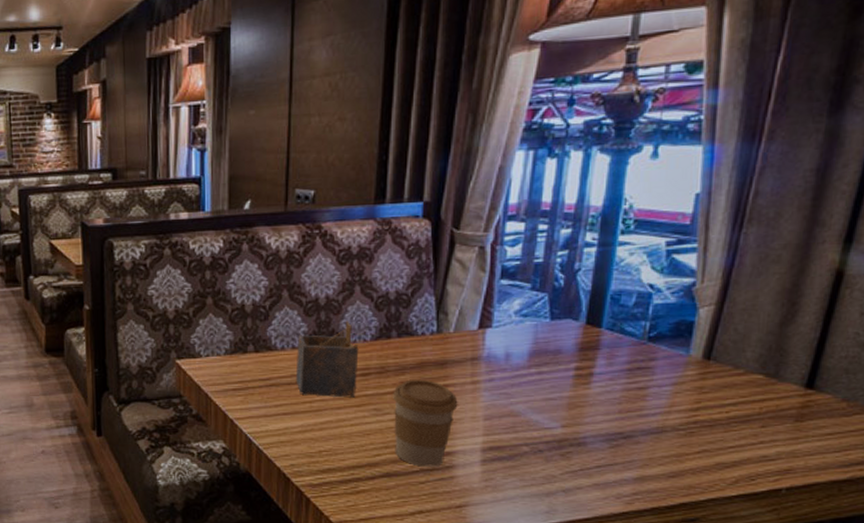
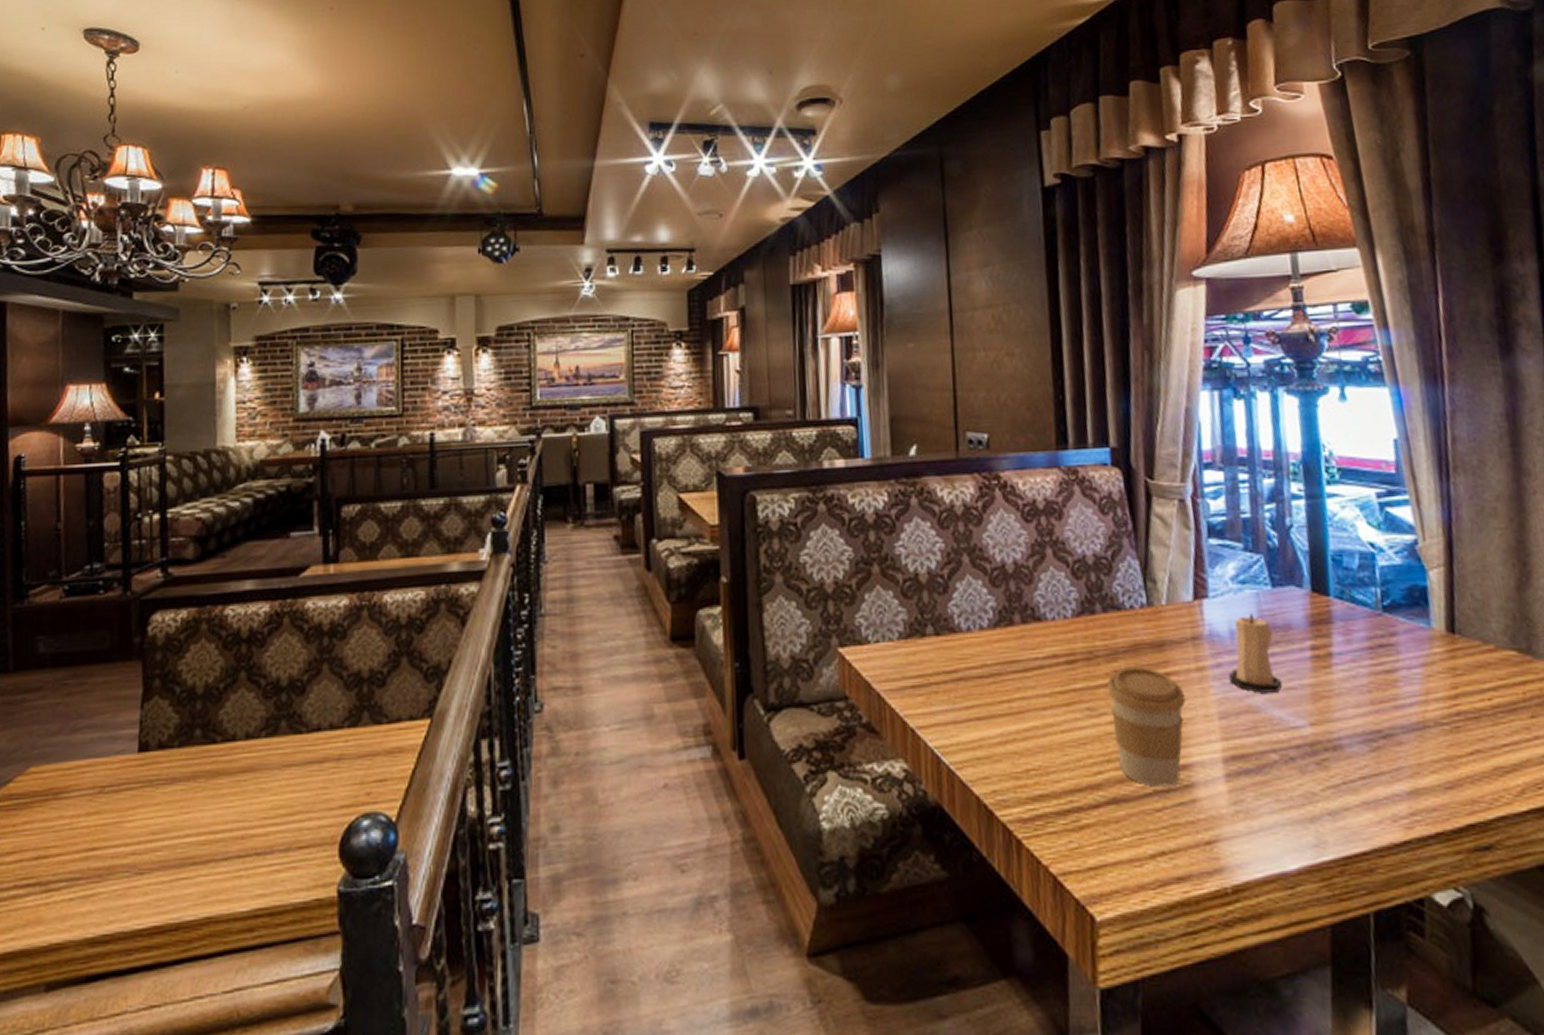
napkin holder: present [295,321,359,398] -> none [985,592,1063,694]
candle: none [498,341,544,402] -> present [1228,614,1283,693]

